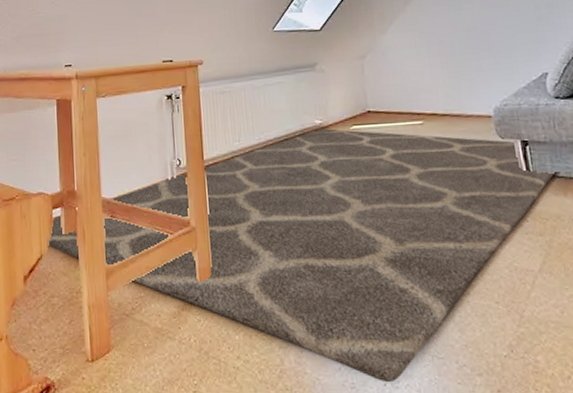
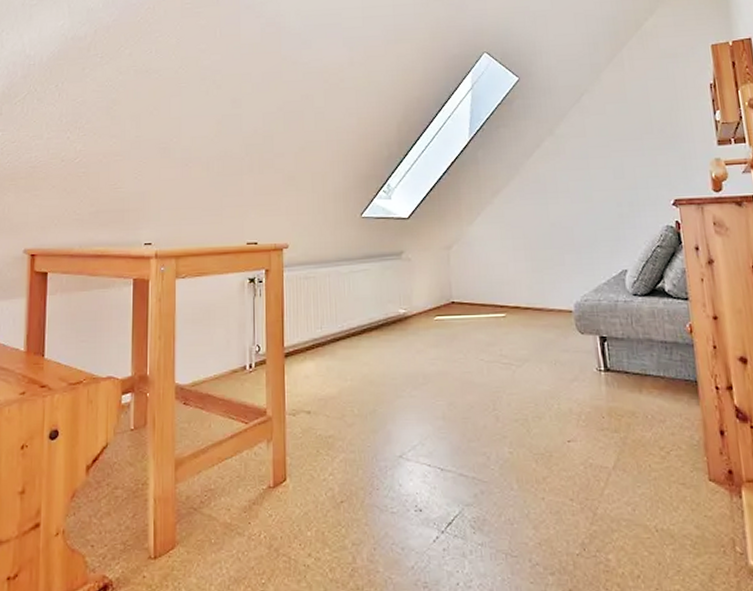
rug: present [48,128,556,383] -> none [115,317,632,582]

